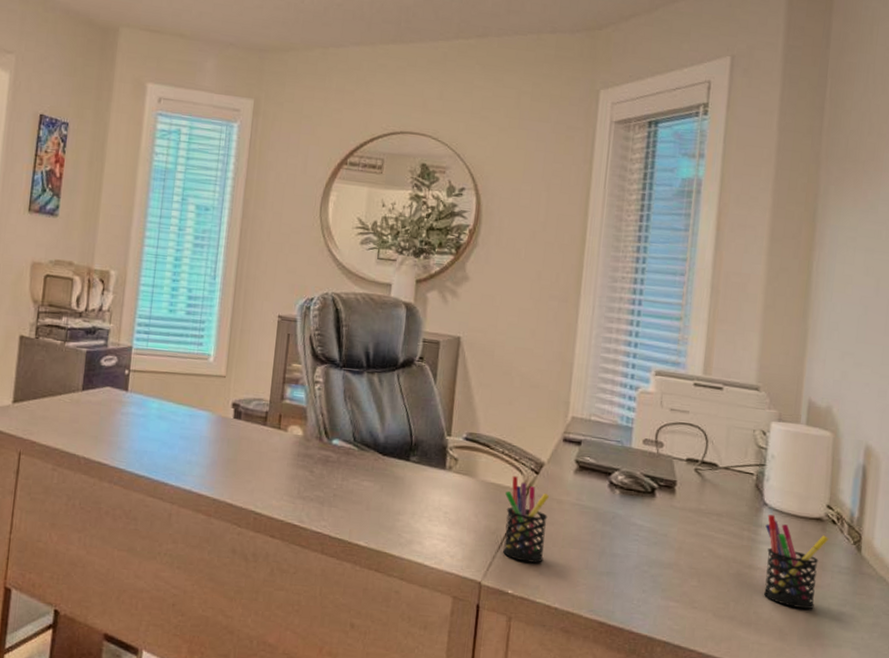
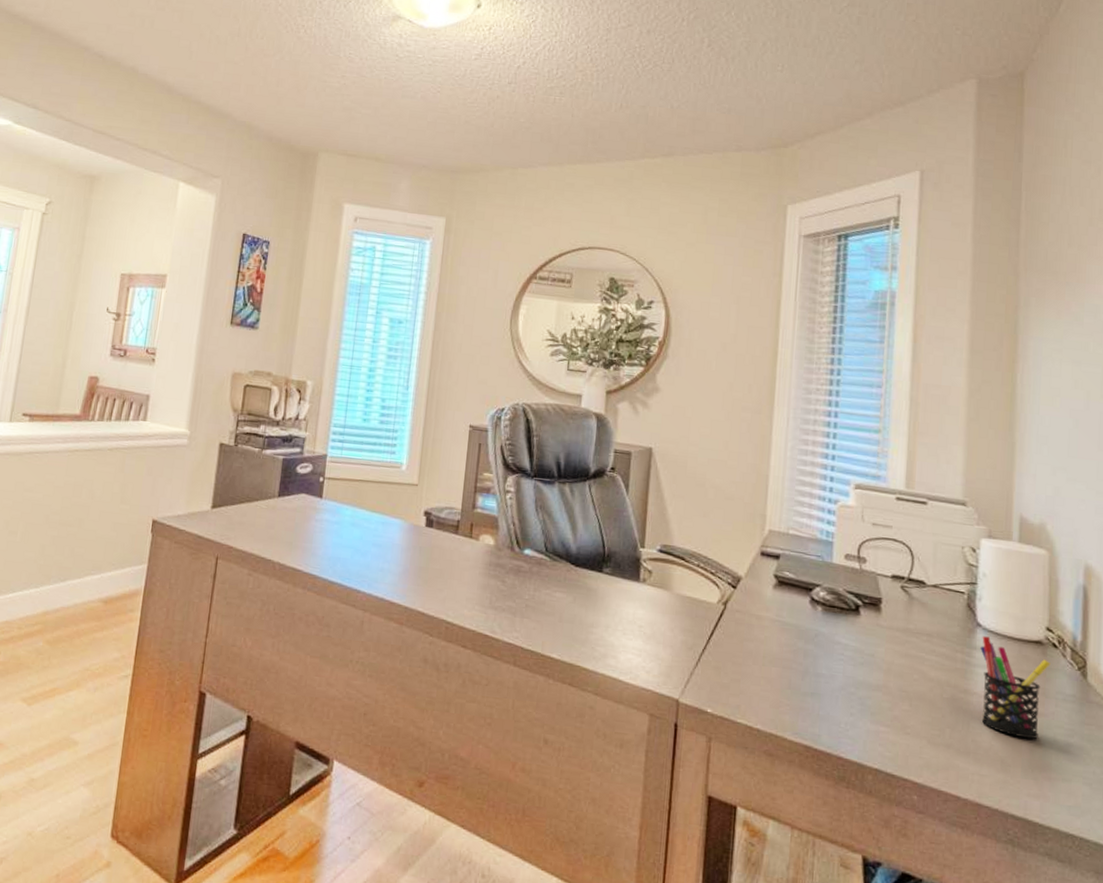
pen holder: present [503,476,550,563] -> none [701,590,748,681]

